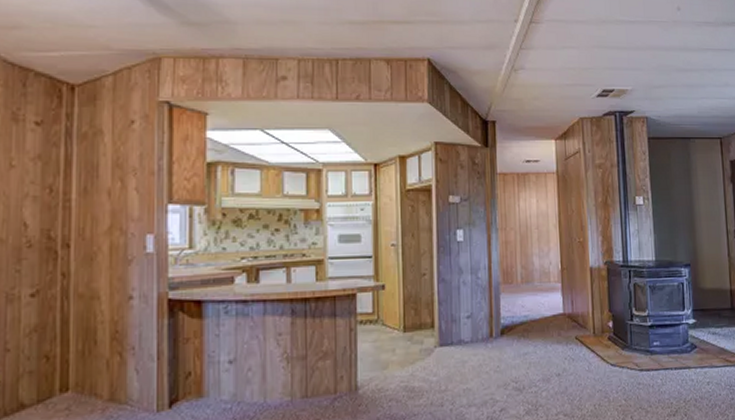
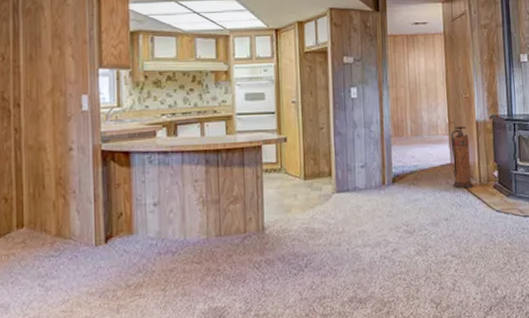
fire extinguisher: none [563,272,587,341] -> present [450,126,474,189]

